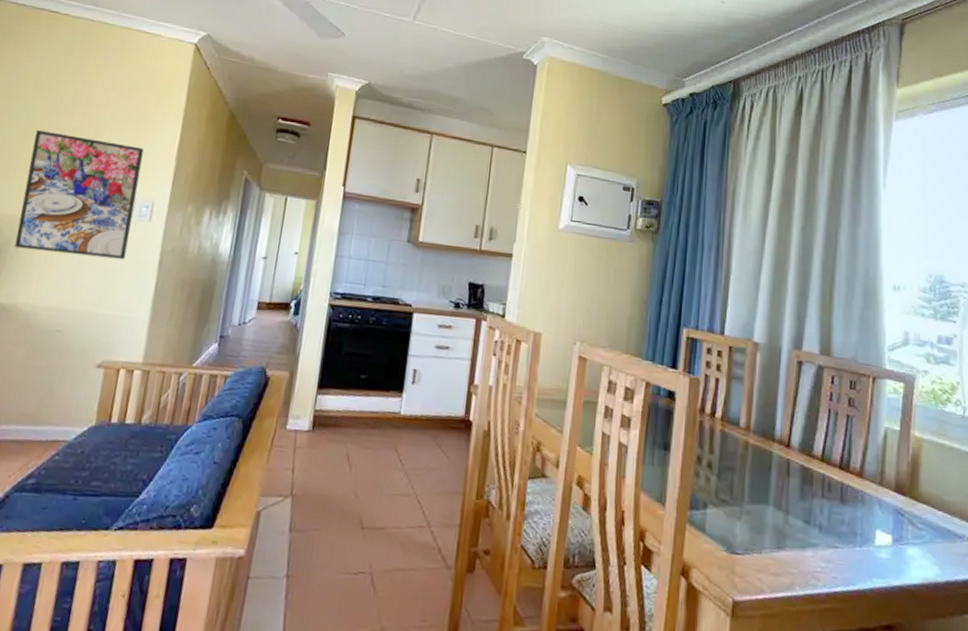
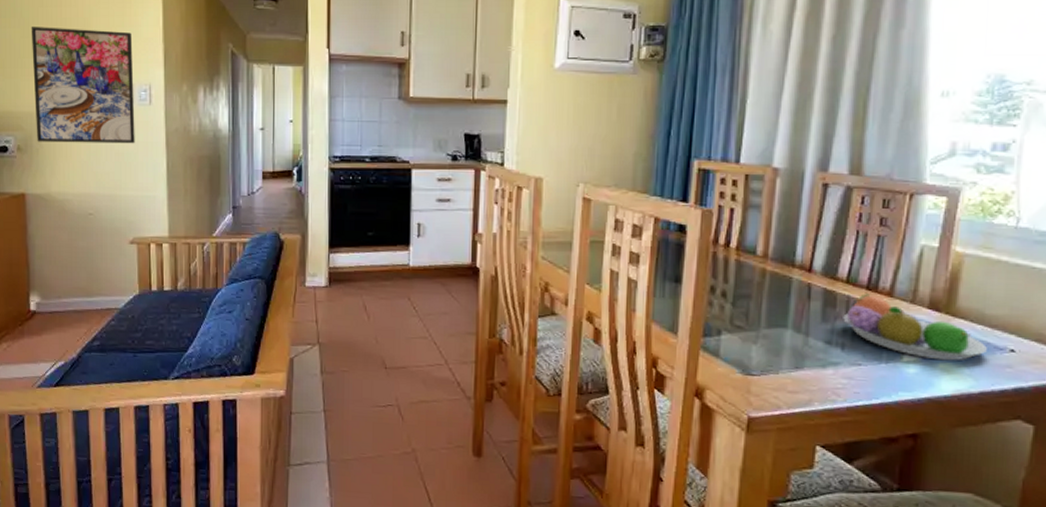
fruit bowl: none [819,473,948,548] -> present [843,293,987,361]

